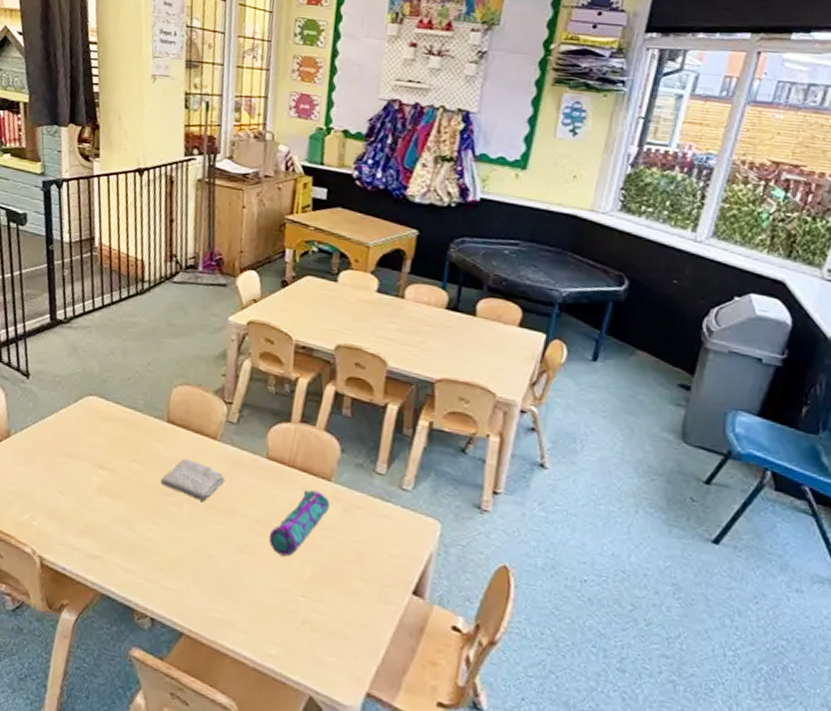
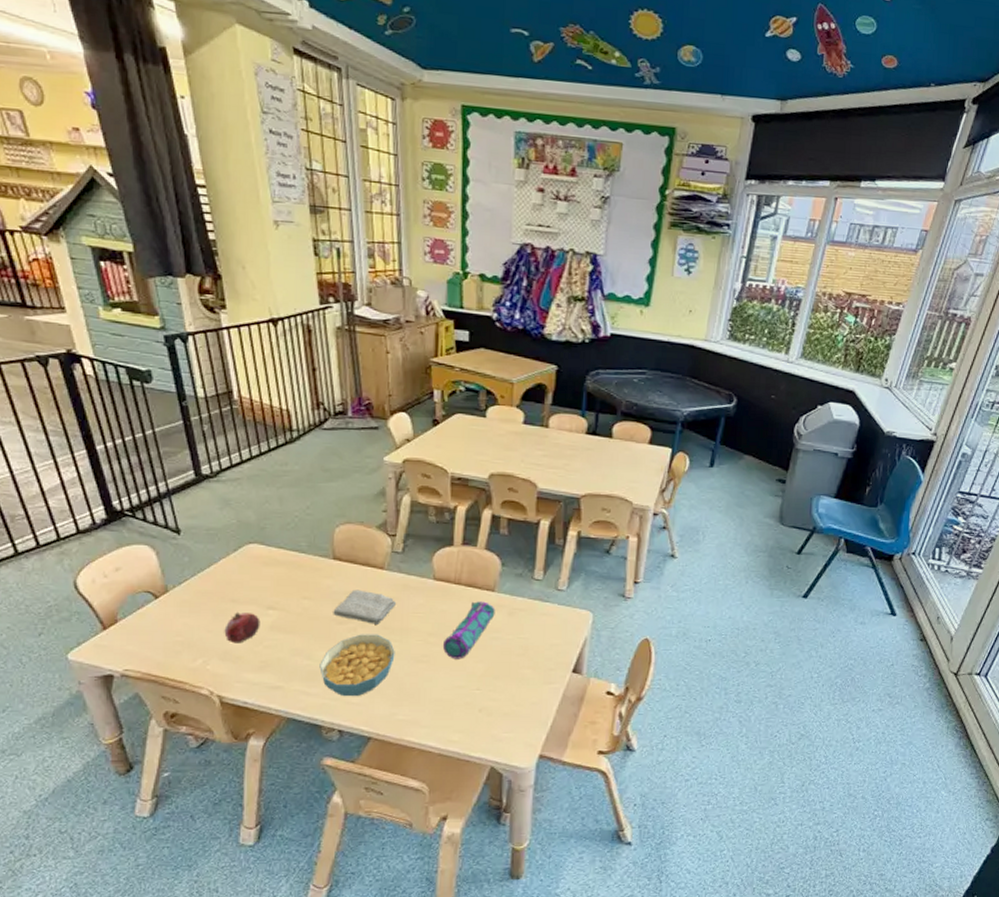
fruit: none [54,466,90,502] -> present [224,611,260,644]
cereal bowl: none [140,509,218,582] -> present [319,634,395,697]

